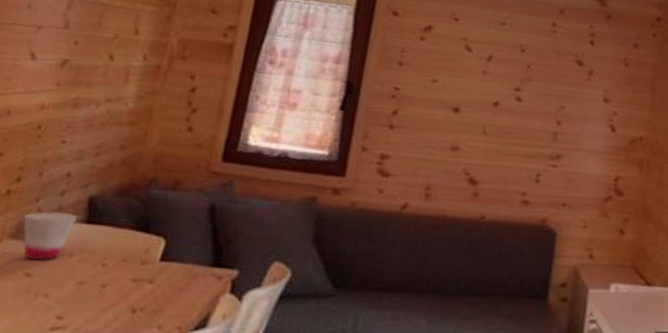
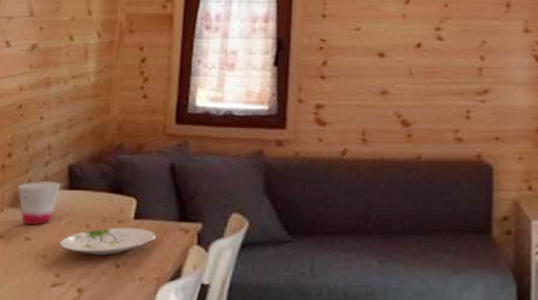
plate: none [66,268,183,299] -> present [59,228,156,256]

